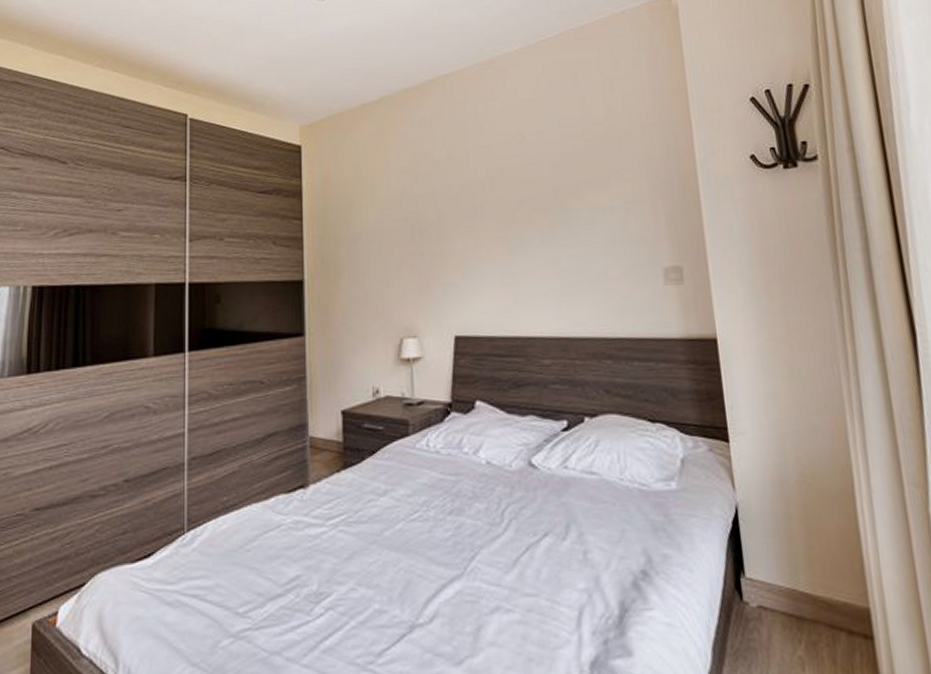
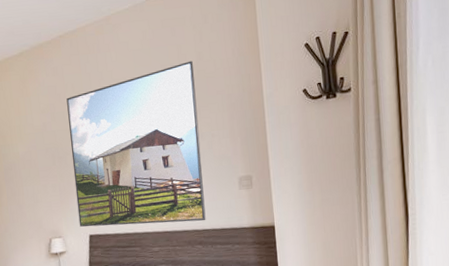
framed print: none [434,114,618,326] -> present [66,60,206,227]

